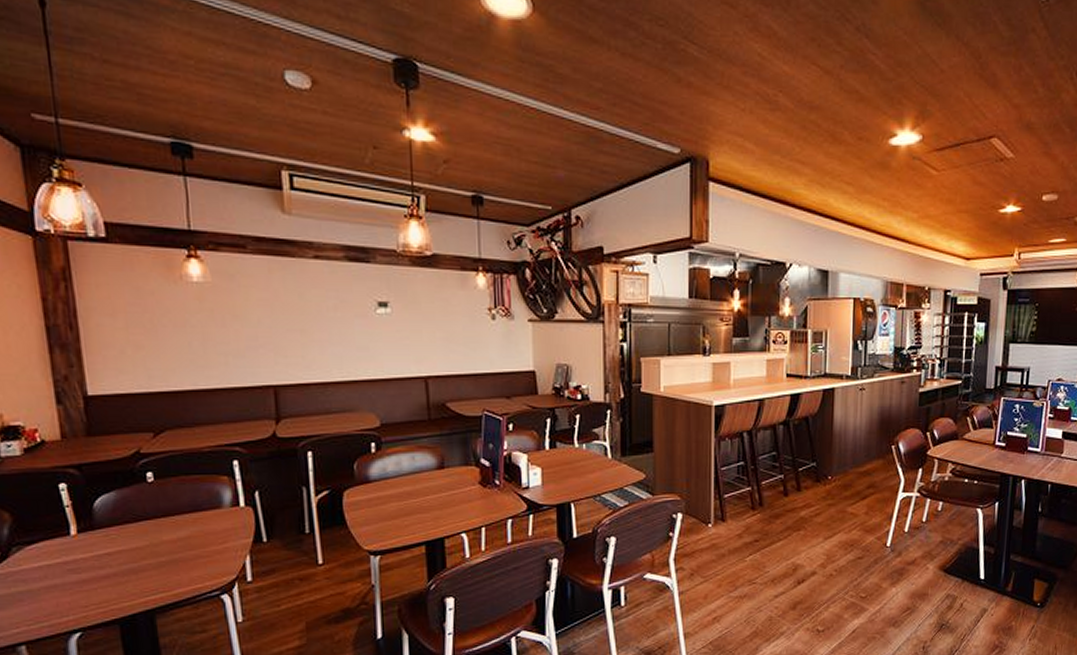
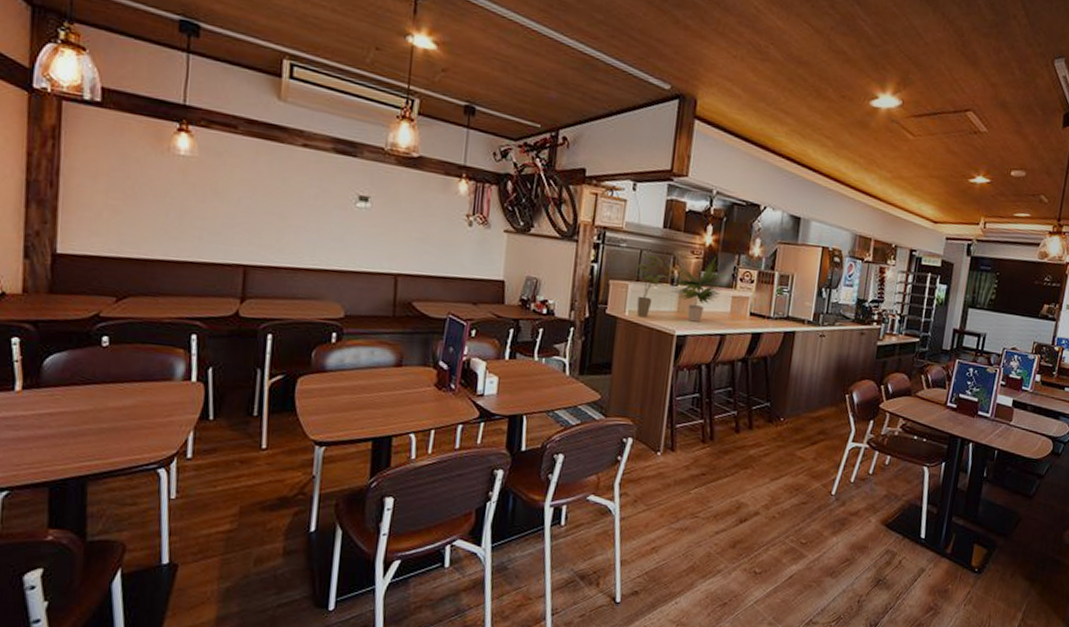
house plant: none [667,326,699,392] -> present [636,254,668,318]
plant: none [702,322,761,390] -> present [670,258,729,323]

